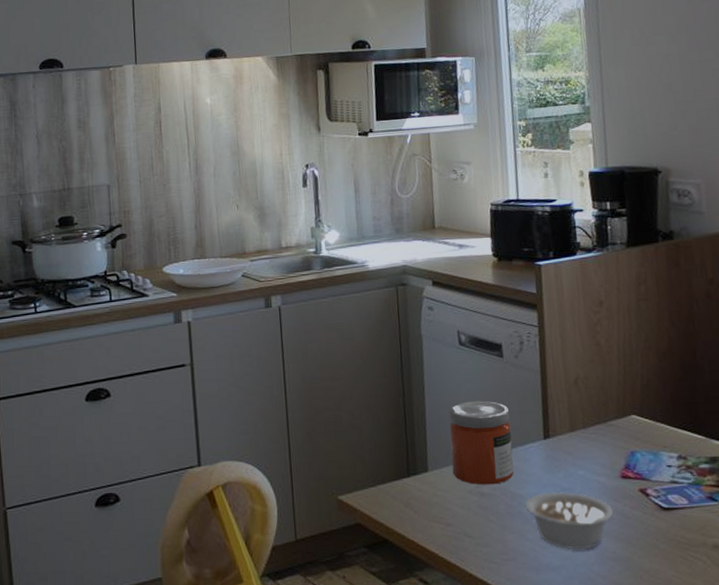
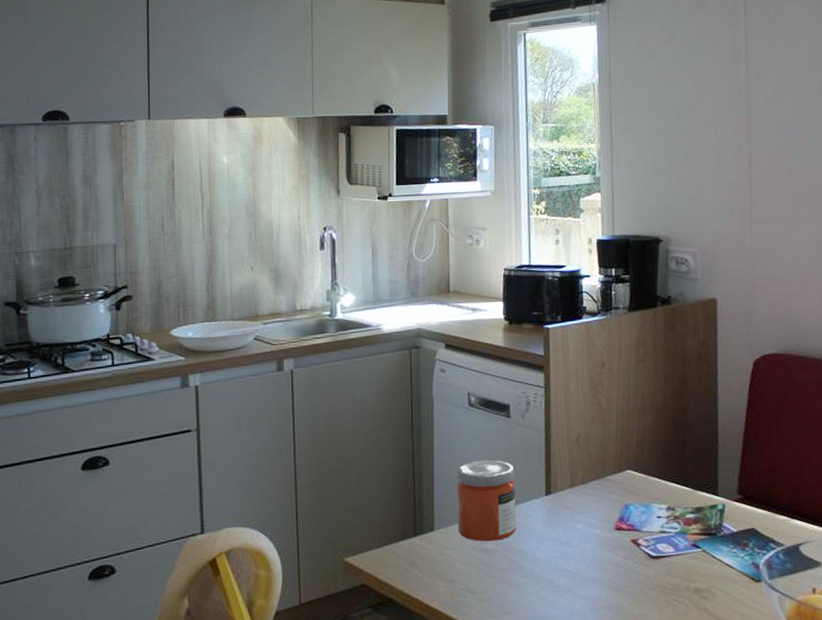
legume: present [525,491,614,550] -> none [525,544,608,600]

